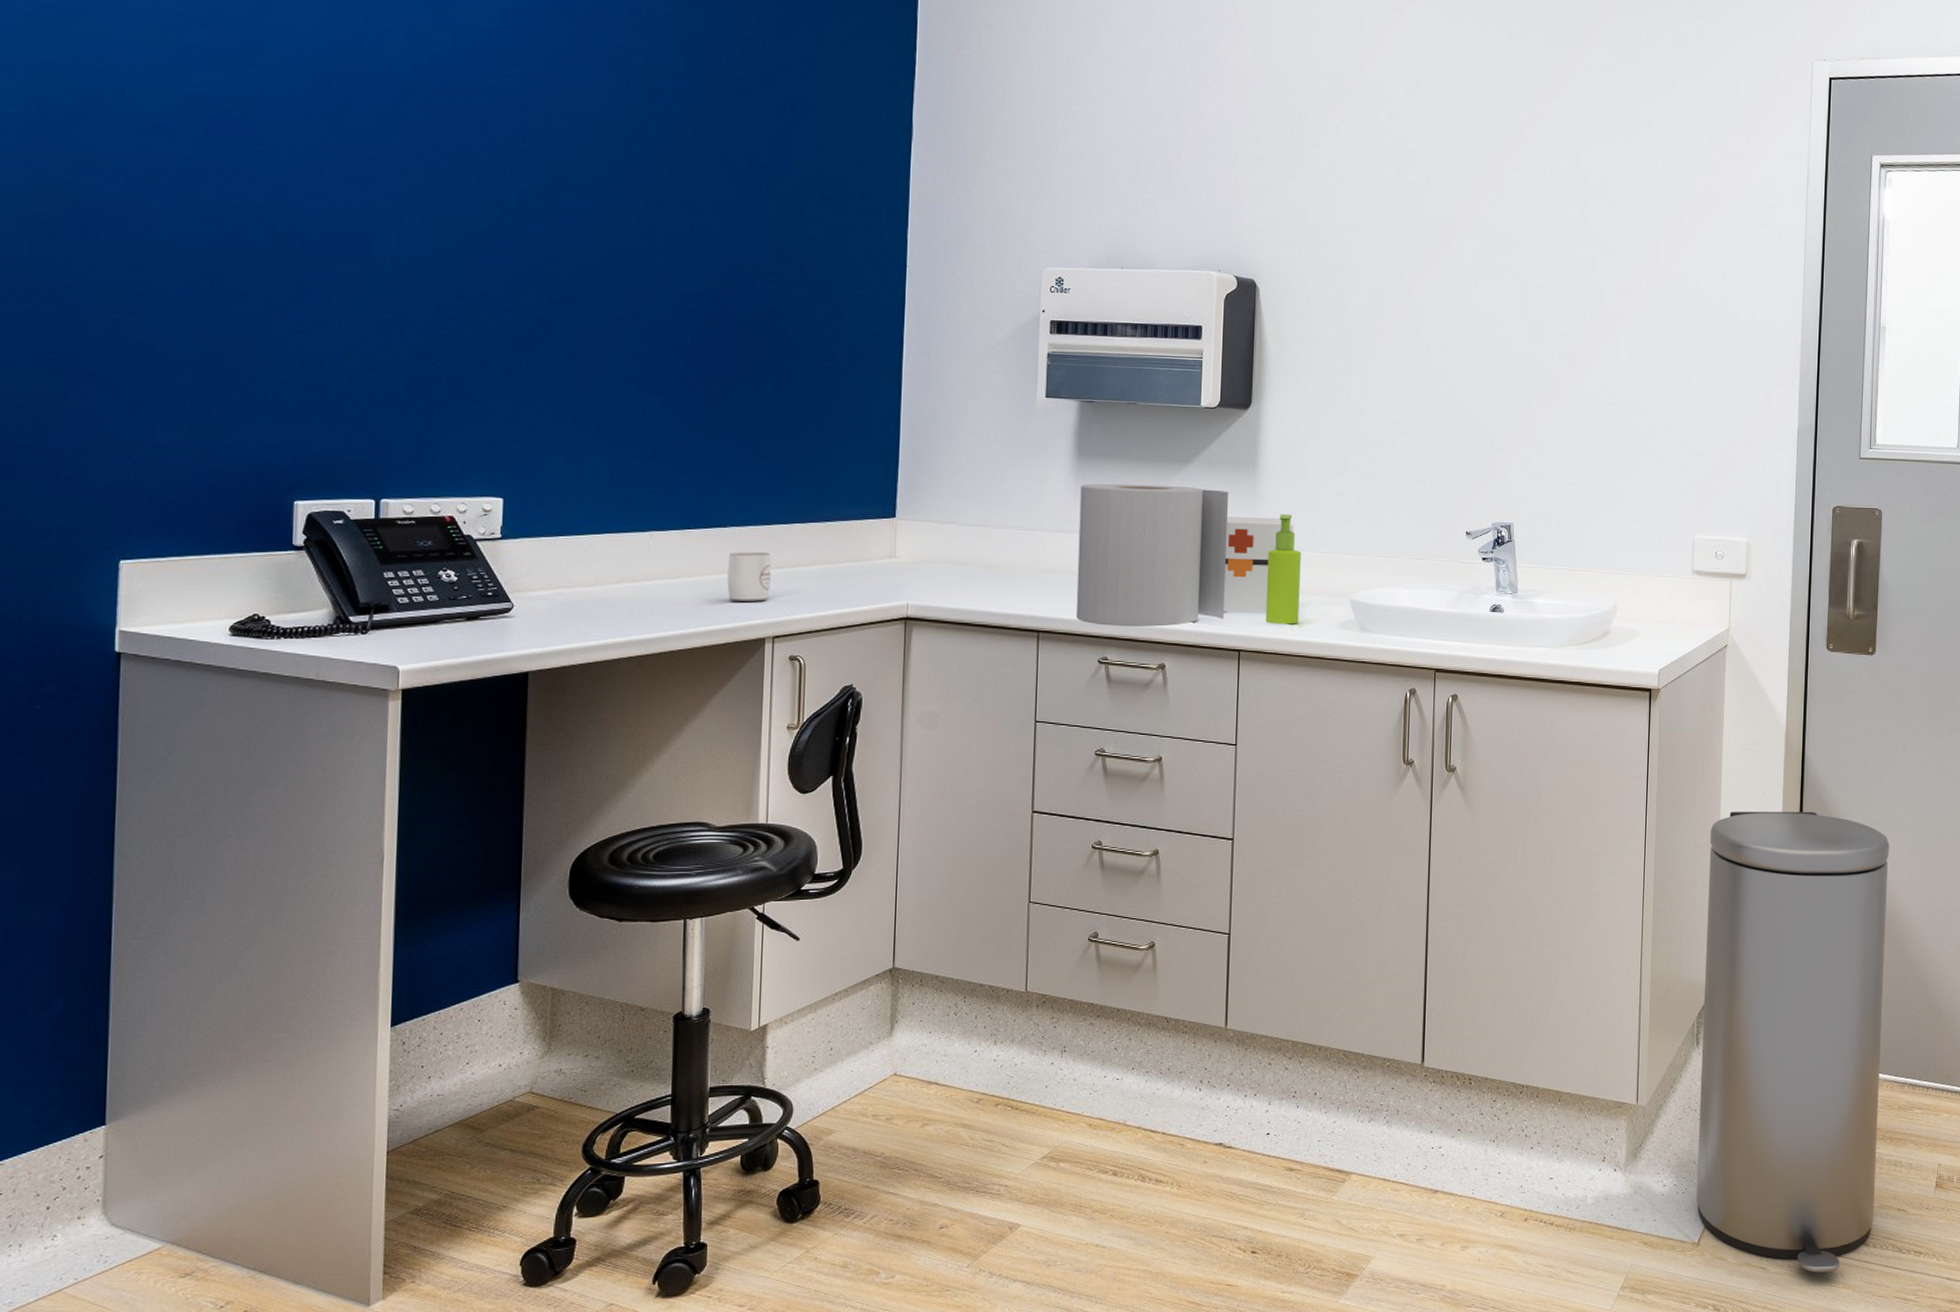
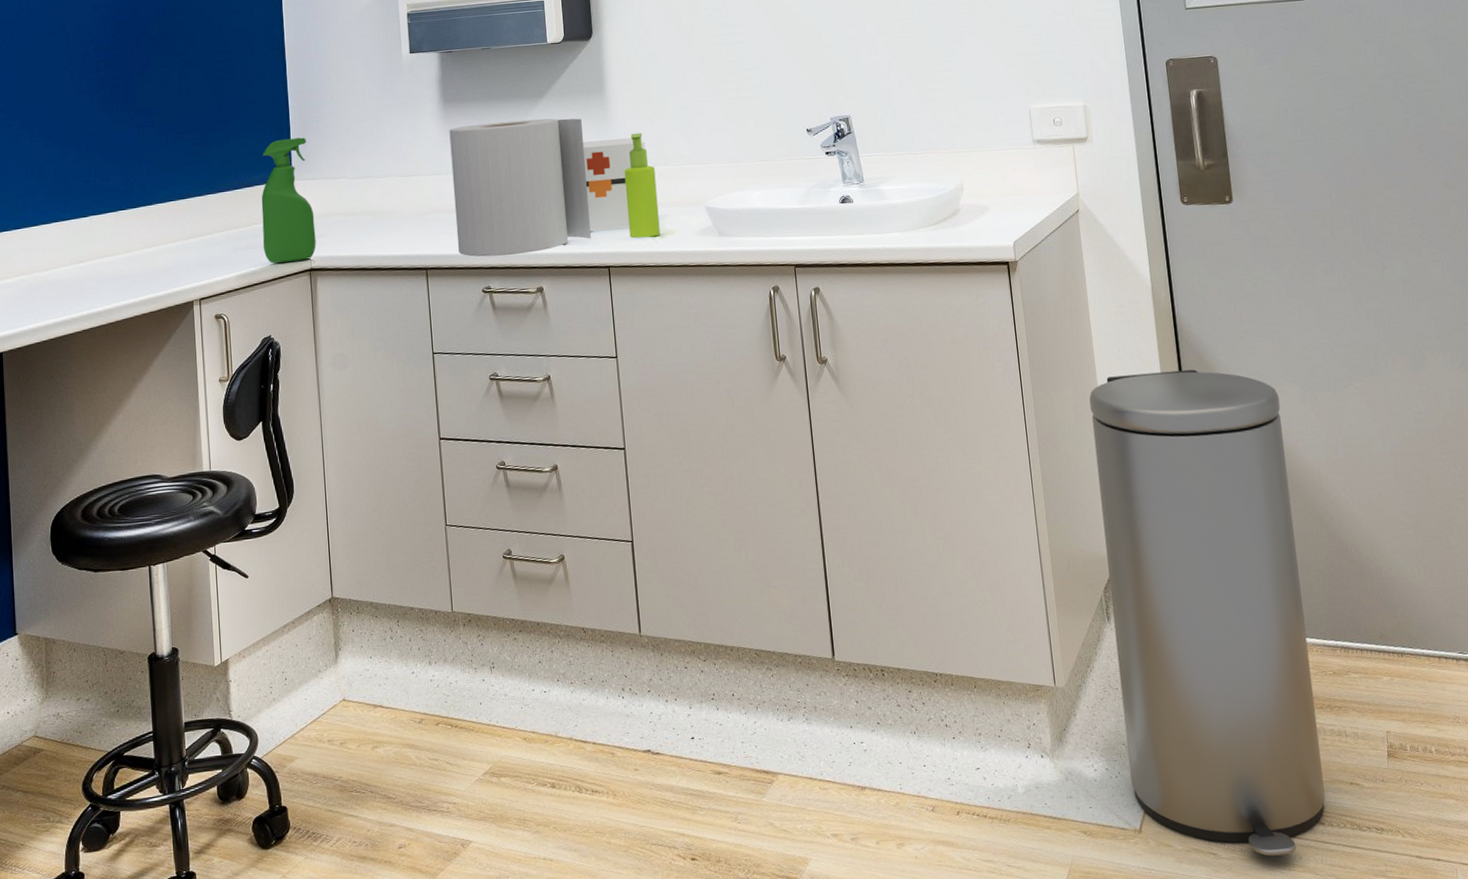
mug: present [727,552,771,602] -> none [156,223,193,271]
spray bottle: none [853,472,917,608] -> present [261,137,316,264]

